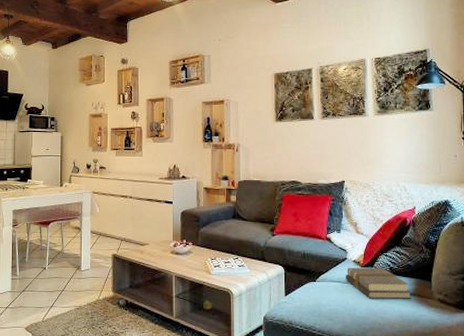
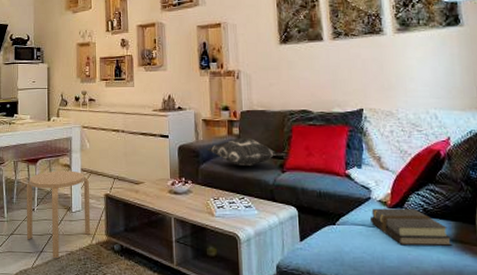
stool: none [37,232,99,313] -> present [26,170,91,259]
decorative pillow: none [206,204,277,231] -> present [206,137,287,167]

